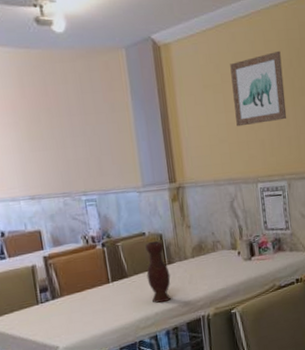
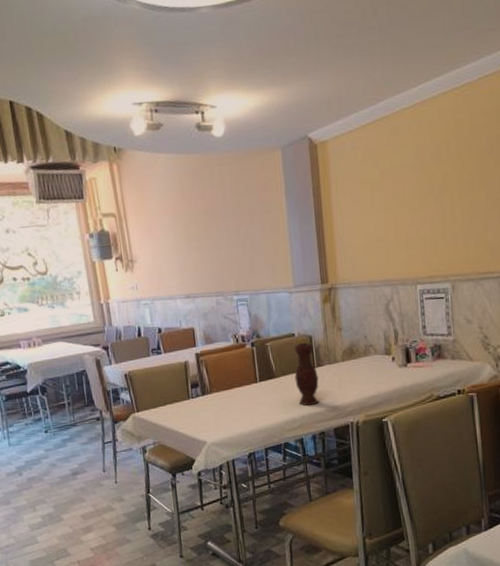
wall art: present [230,50,287,127] -> none [390,142,453,225]

